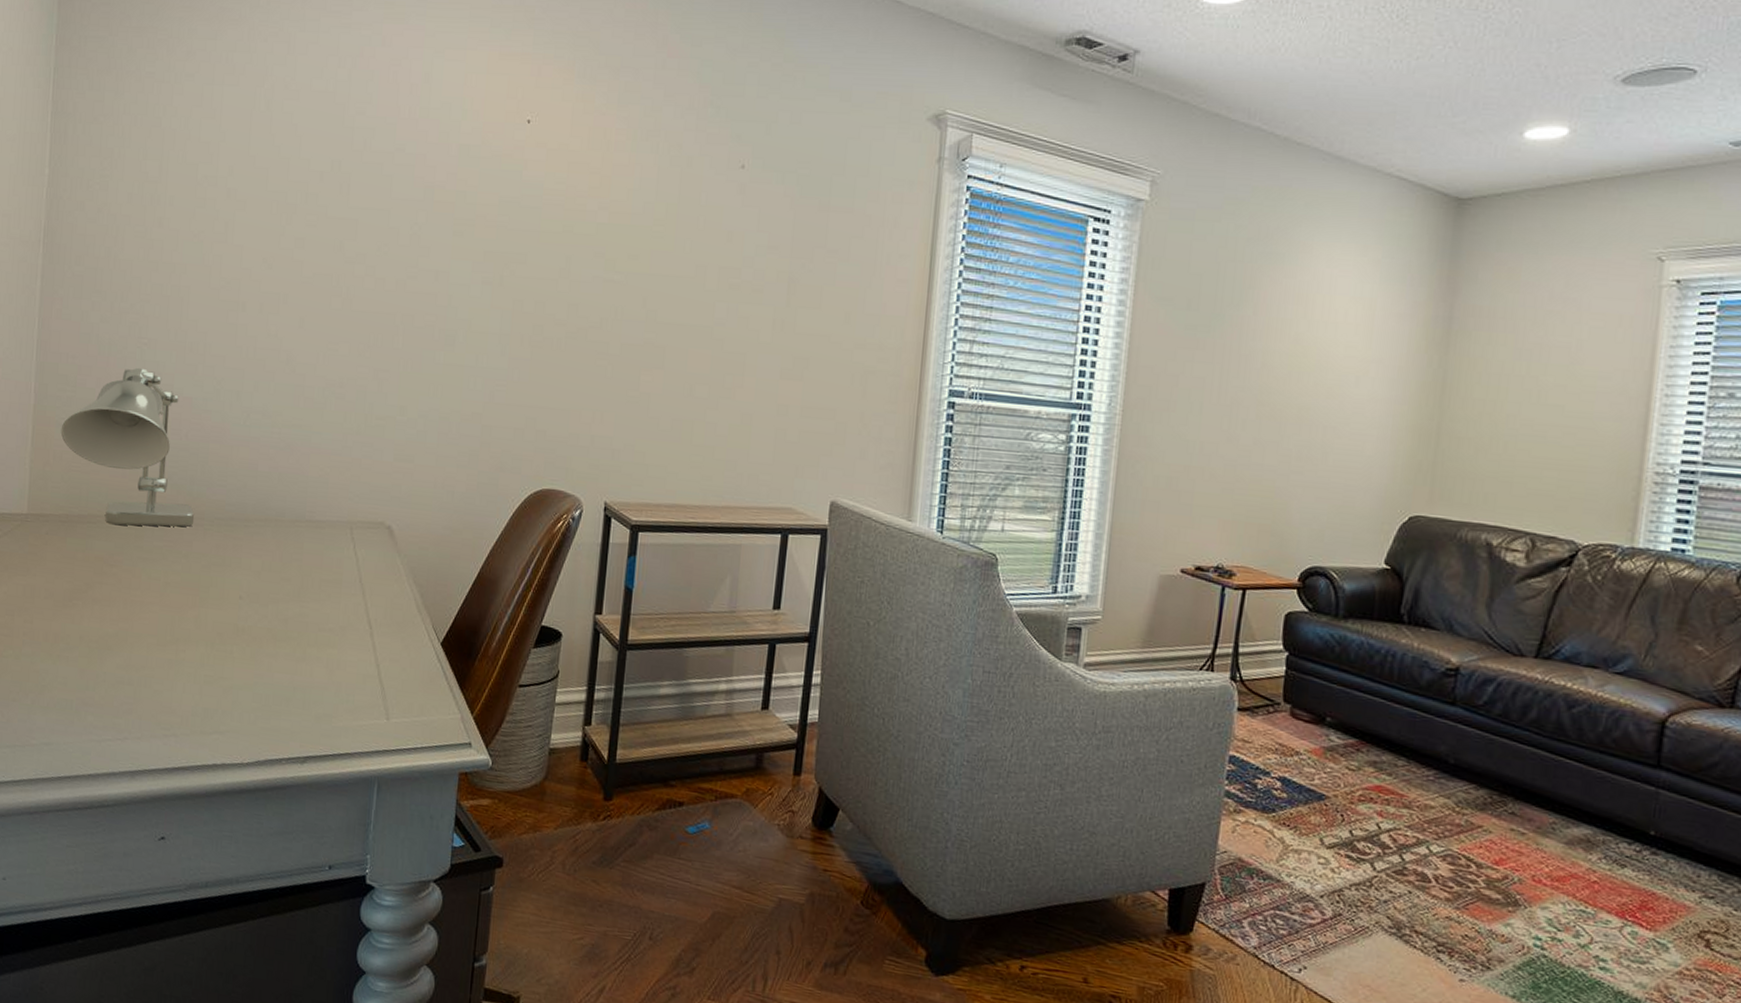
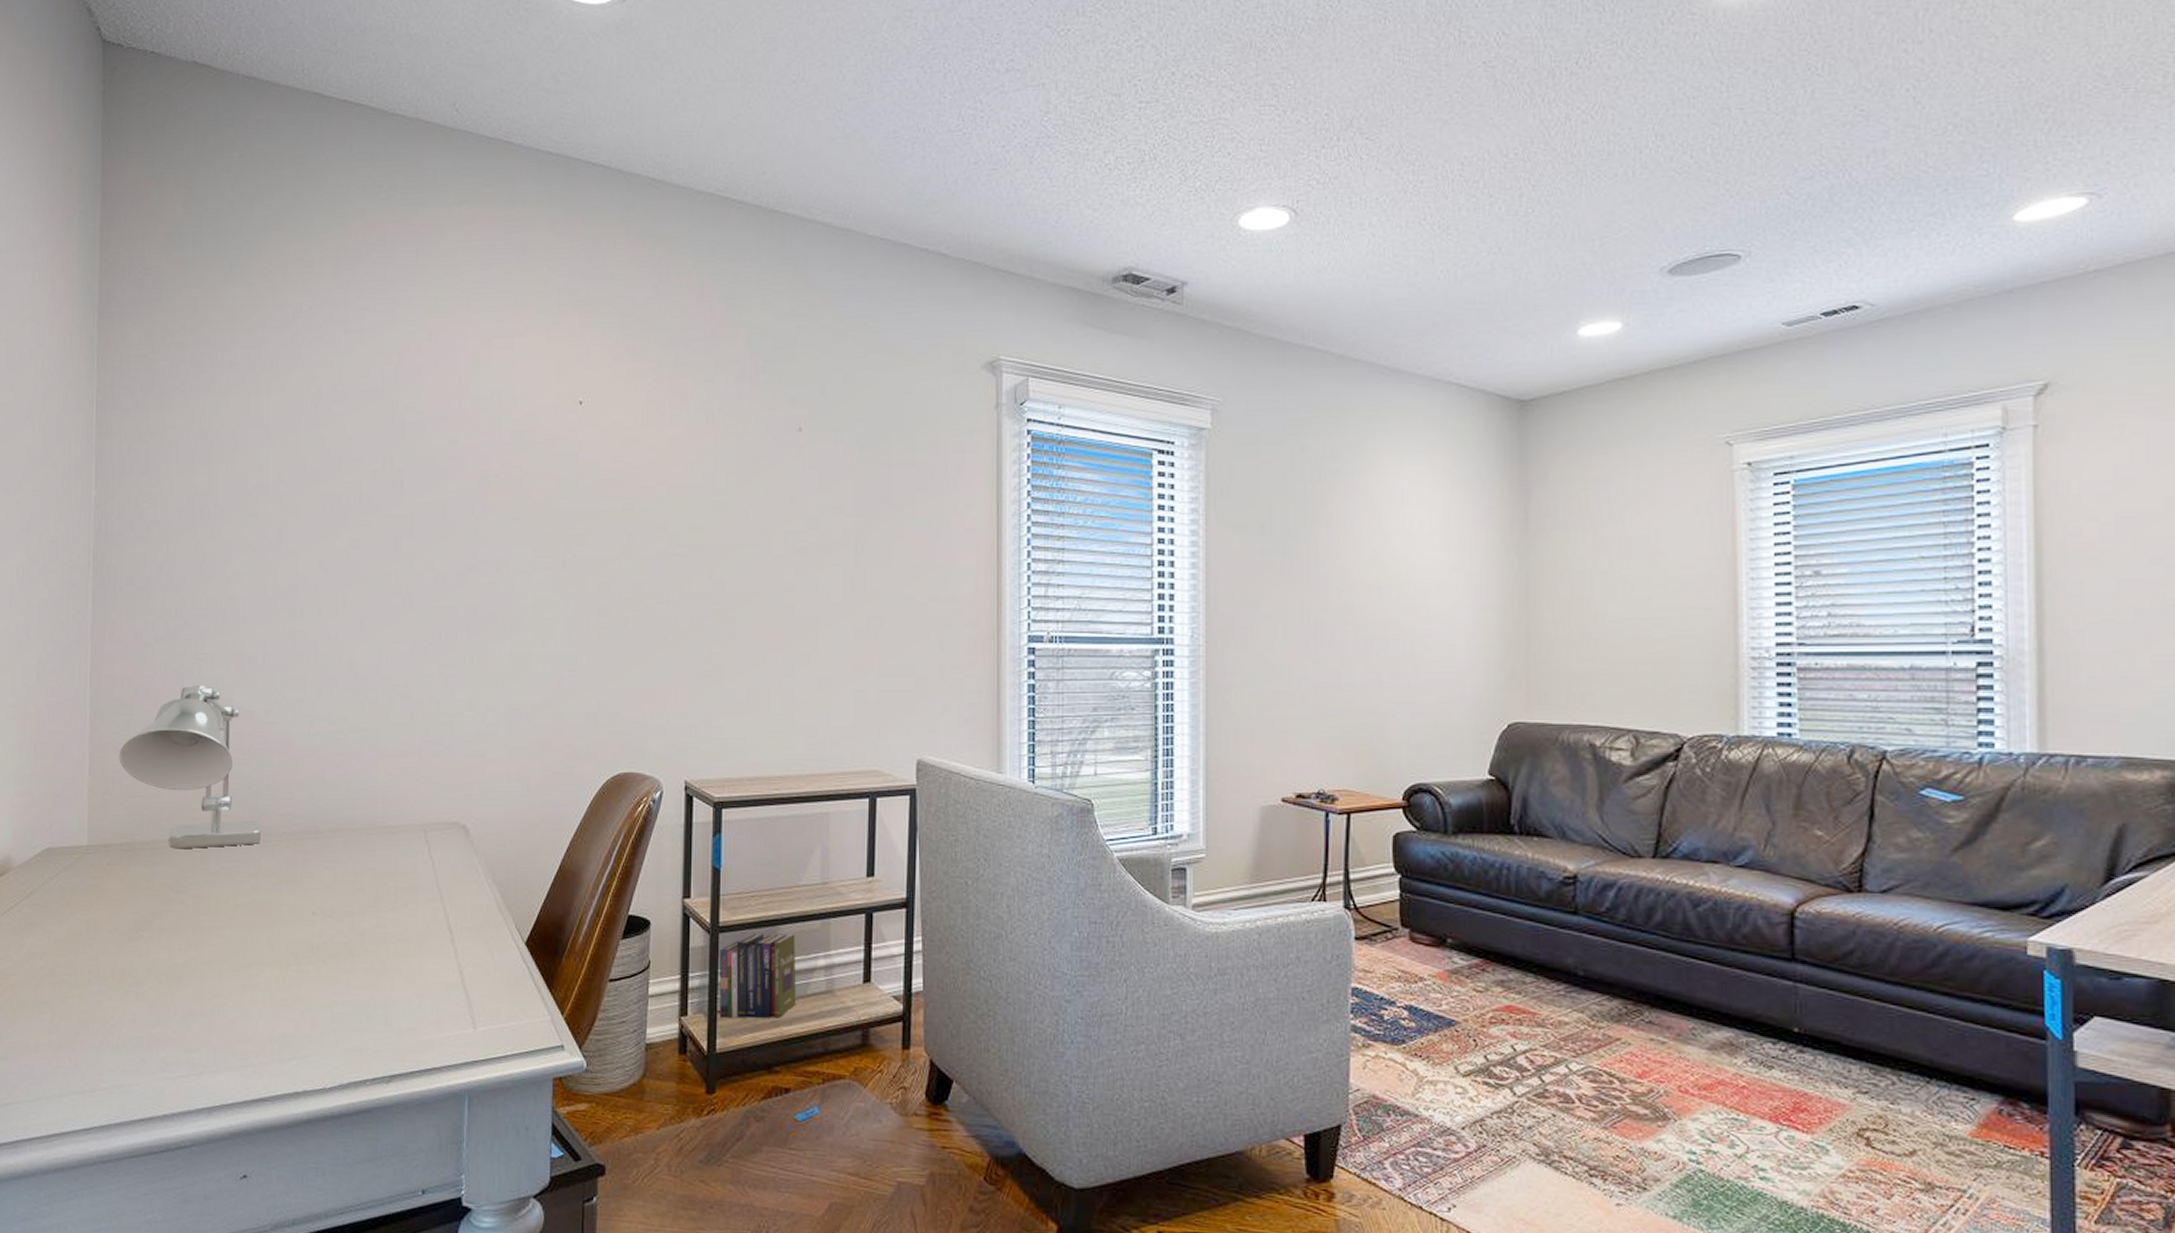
books: none [622,654,700,736] -> present [719,933,797,1018]

